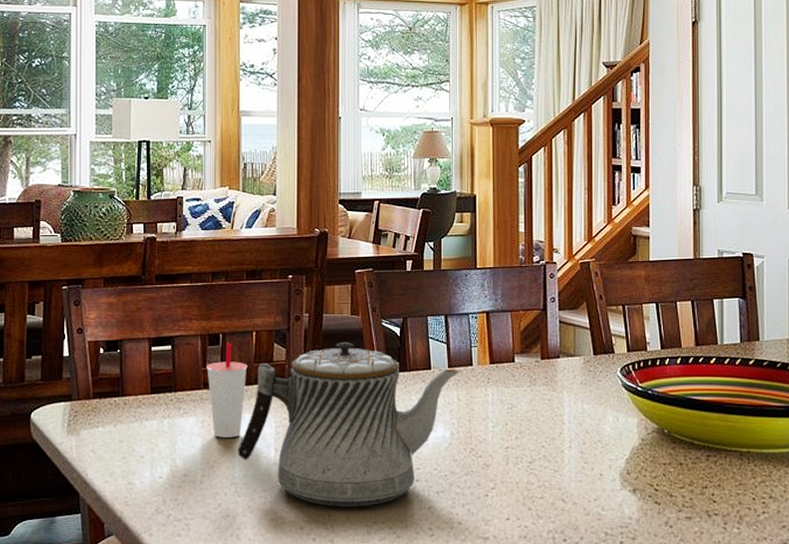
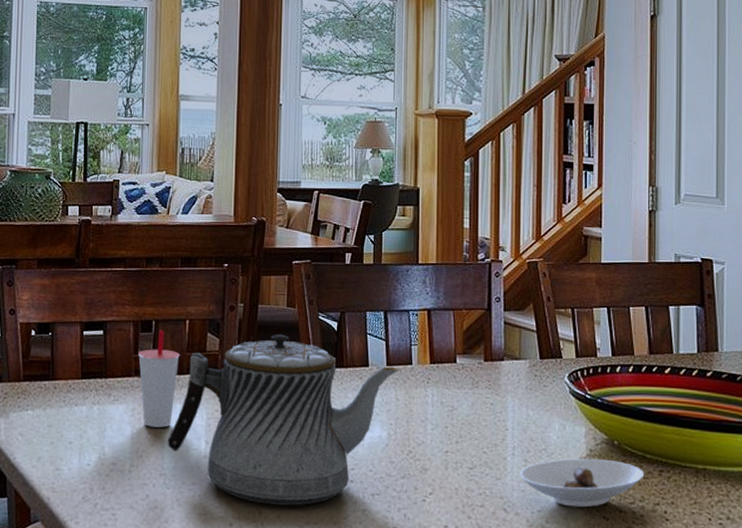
saucer: none [575,447,693,494] -> present [518,458,645,508]

